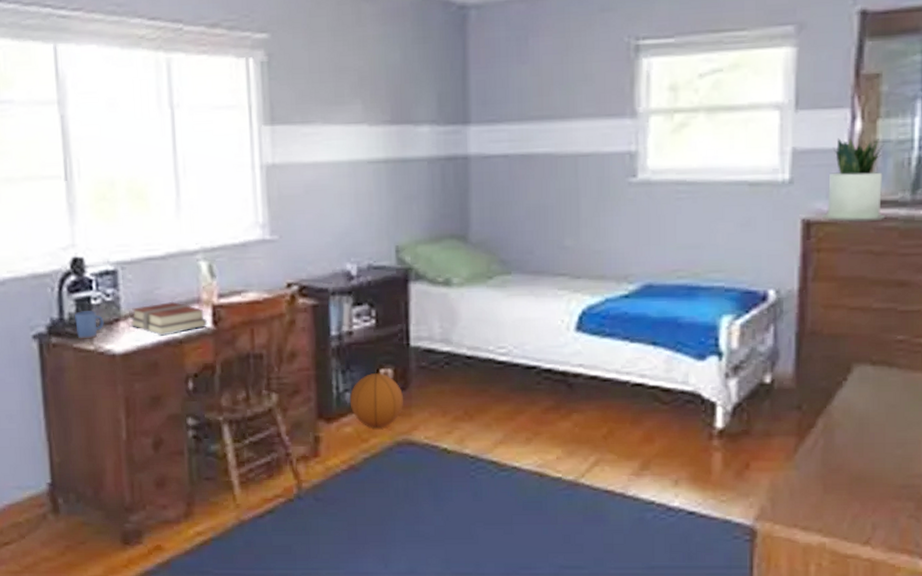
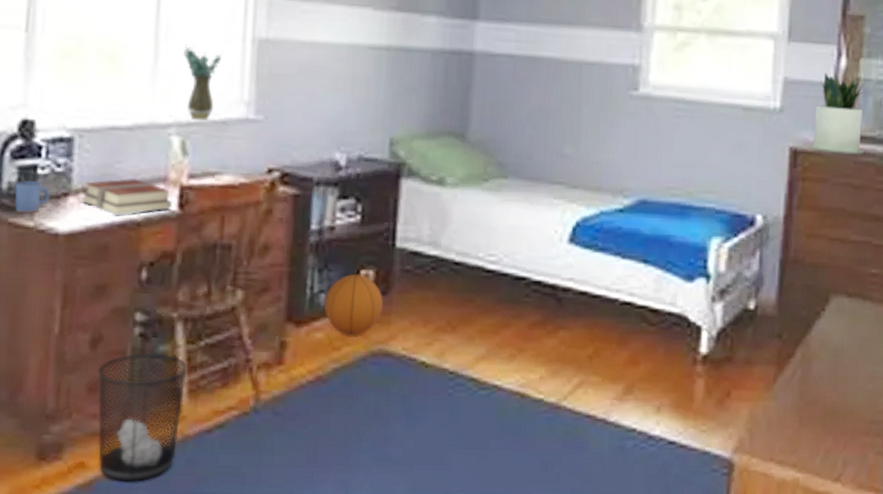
waste bin: none [161,452,237,560] -> present [97,352,188,482]
vase: none [201,177,235,246] -> present [183,44,221,122]

